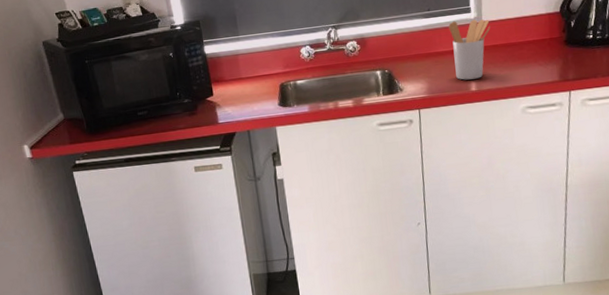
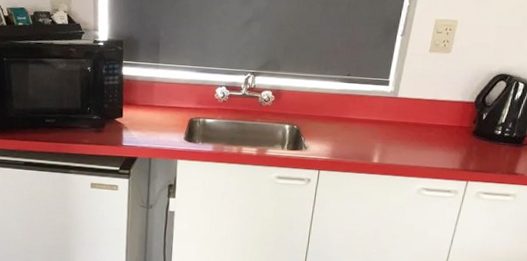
utensil holder: present [448,19,491,80] -> none [361,91,405,152]

